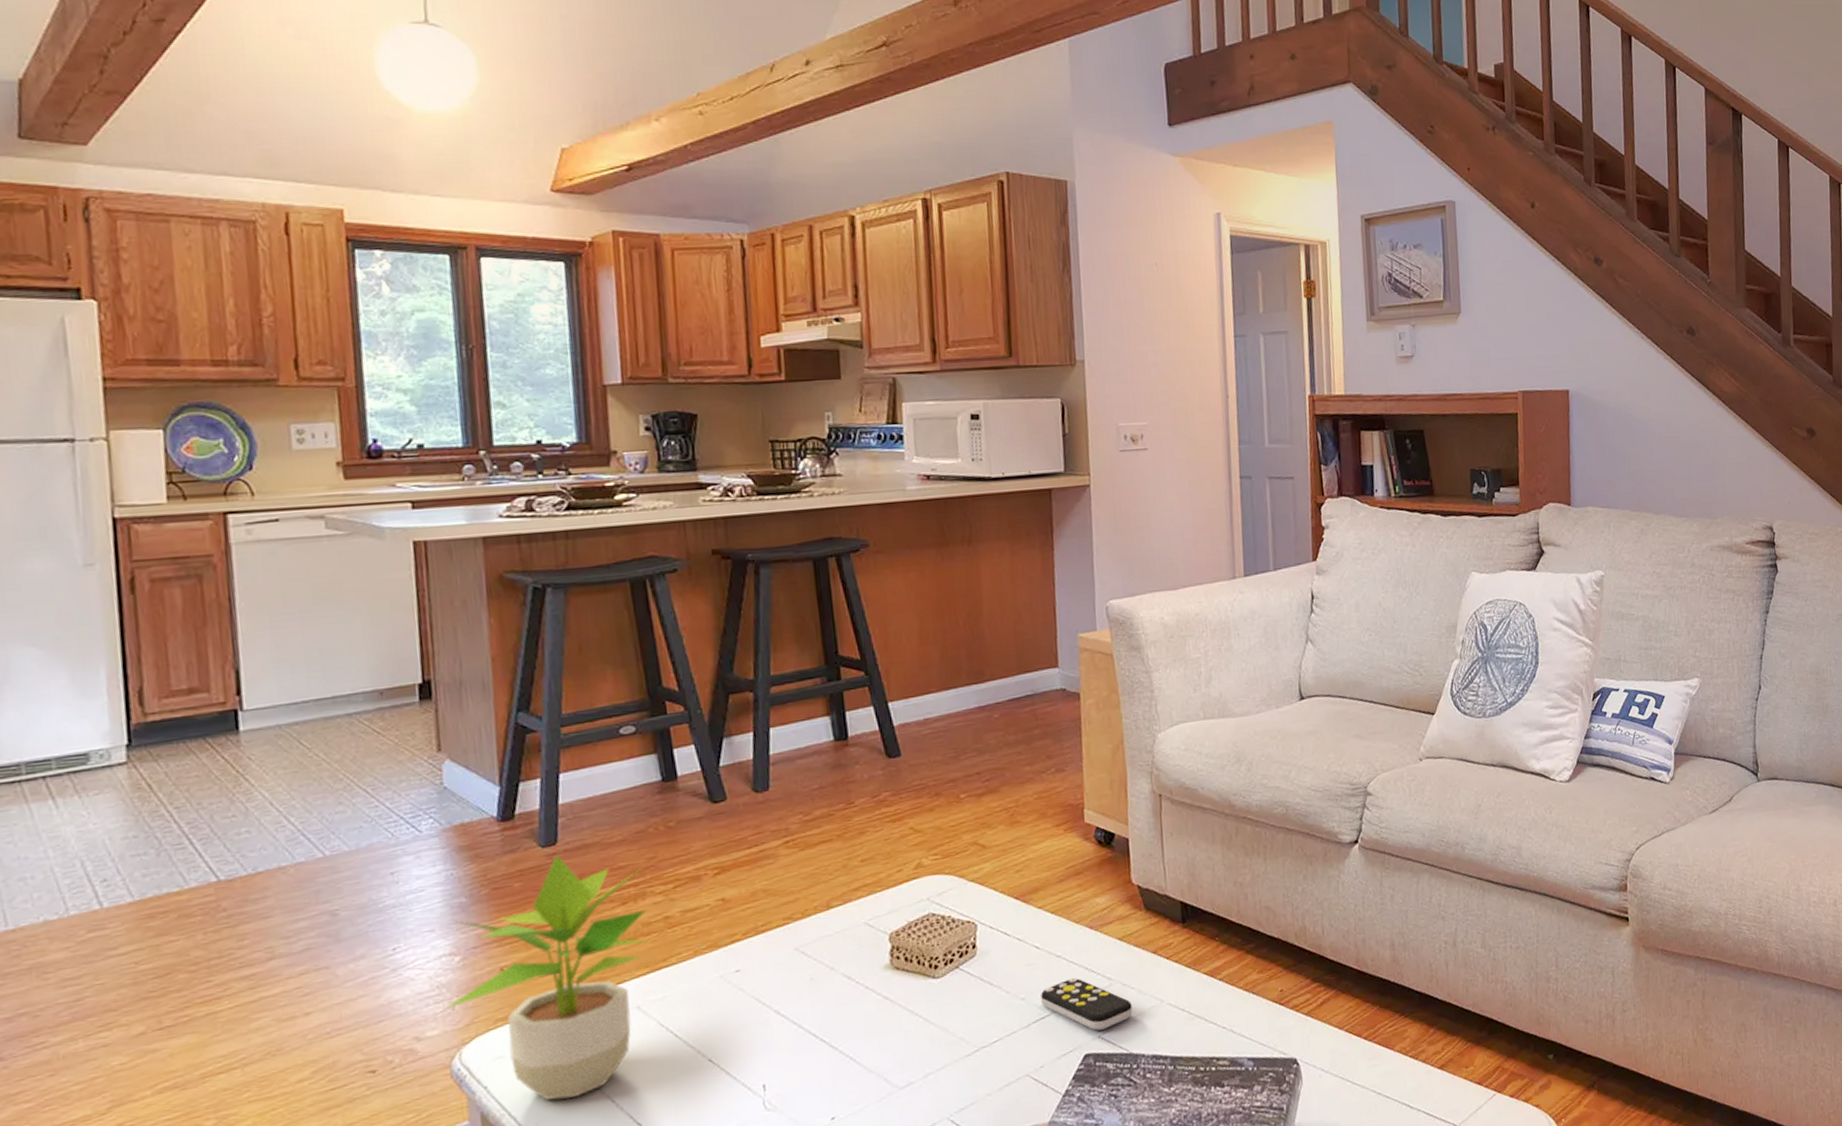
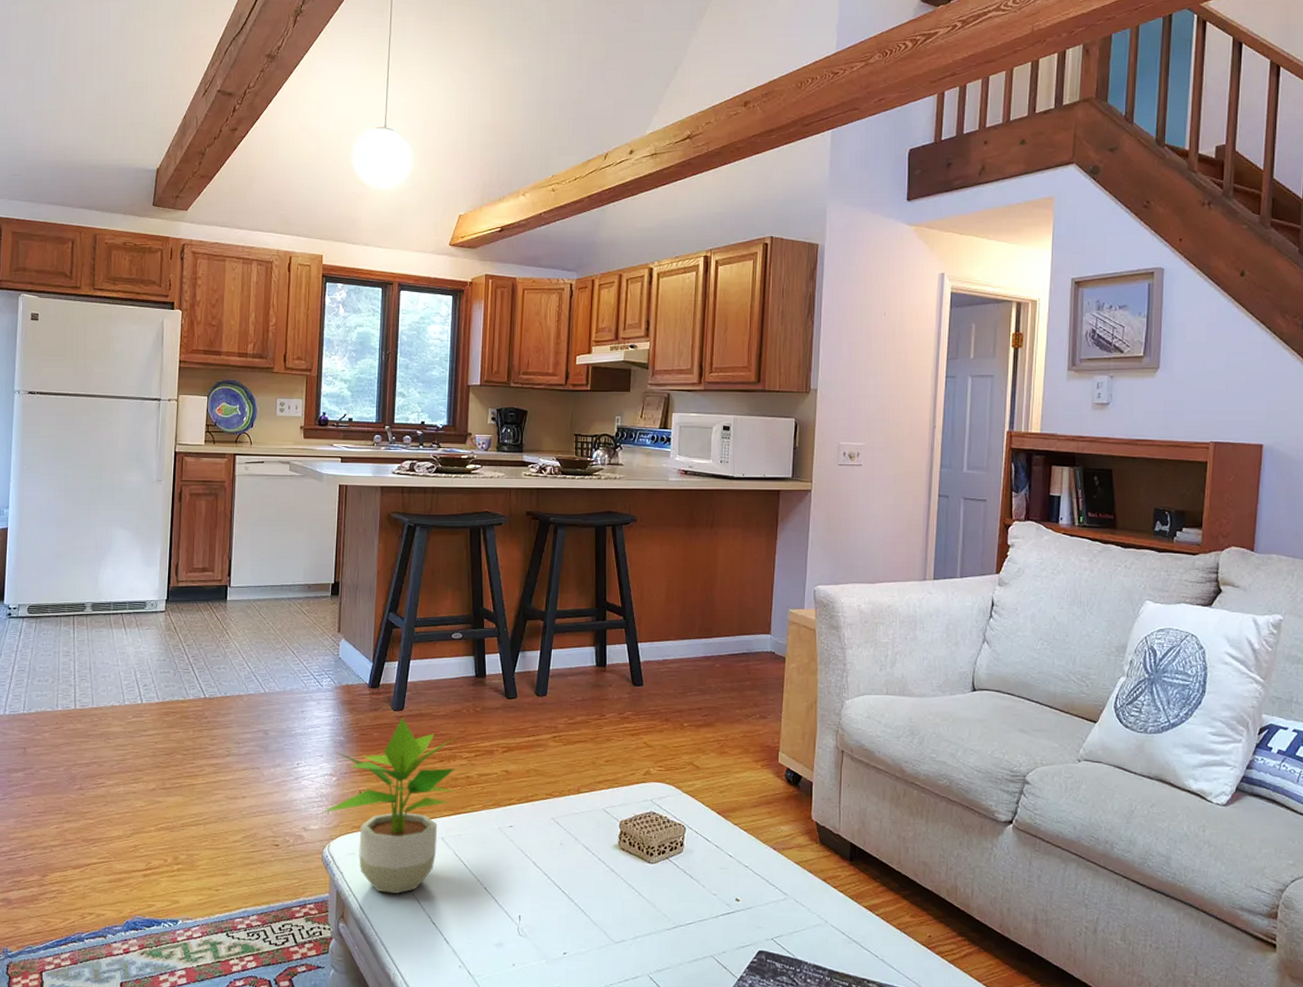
remote control: present [1041,977,1133,1031] -> none [729,886,801,934]

